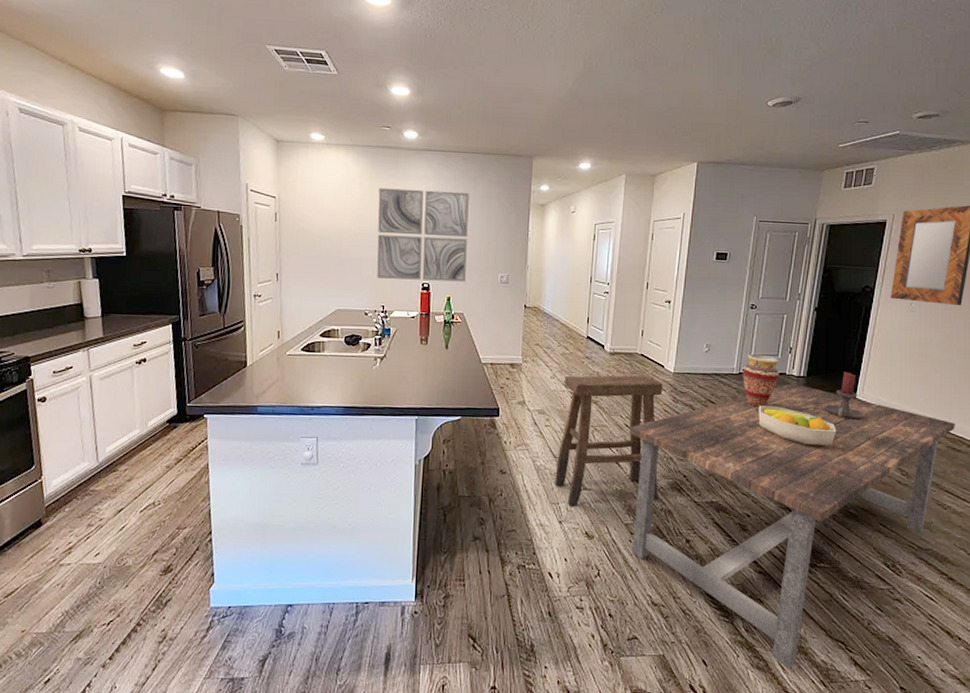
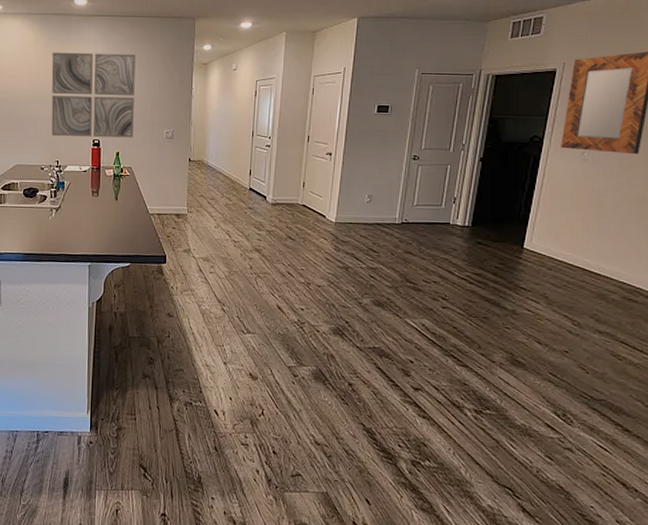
stool: present [555,375,663,506] -> none [219,224,325,349]
dining table: present [630,383,955,668] -> none [292,233,632,511]
vase: present [743,354,779,407] -> none [405,204,443,256]
fruit bowl: present [758,405,837,446] -> none [421,254,504,295]
candle holder: present [825,372,865,420] -> none [491,222,533,269]

